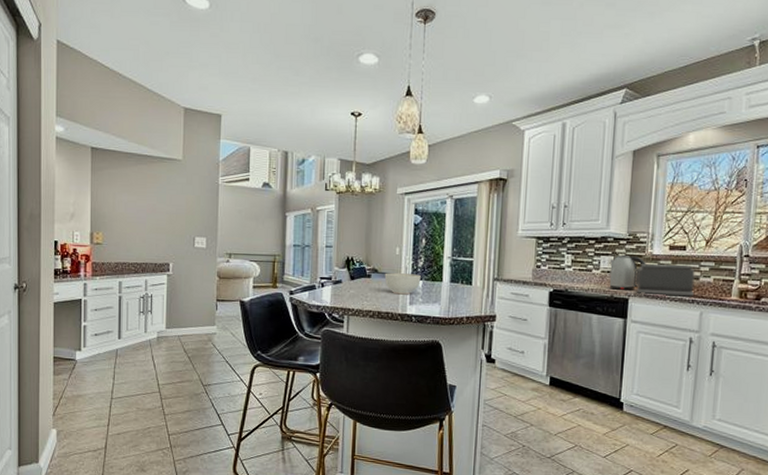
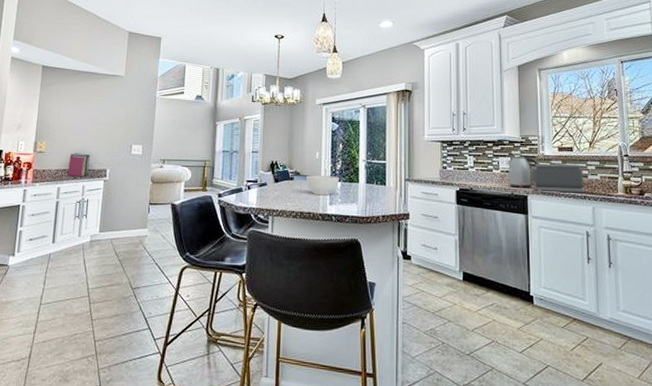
books: none [129,245,151,271] -> present [68,153,90,177]

